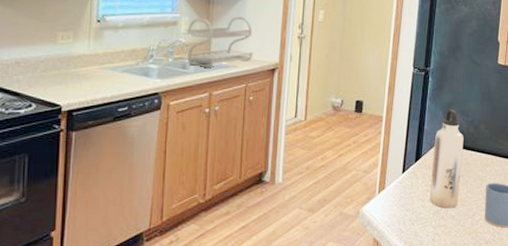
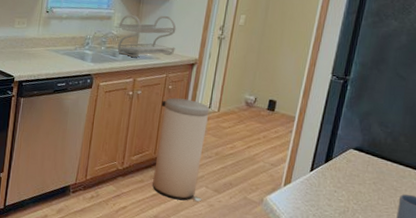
pedal bin: none [241,110,296,228] -> present [152,97,210,203]
water bottle: present [429,110,464,209] -> none [336,119,380,212]

